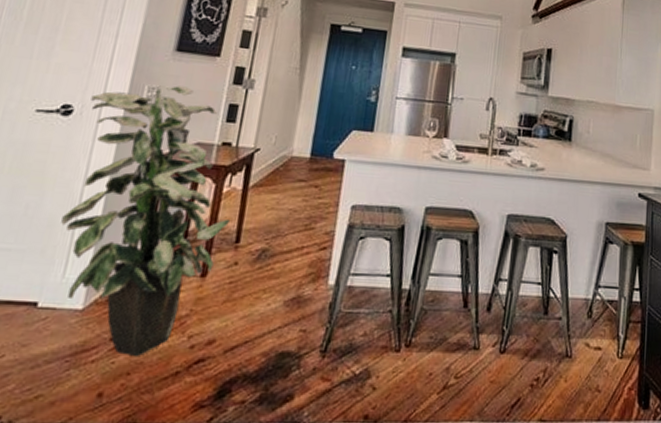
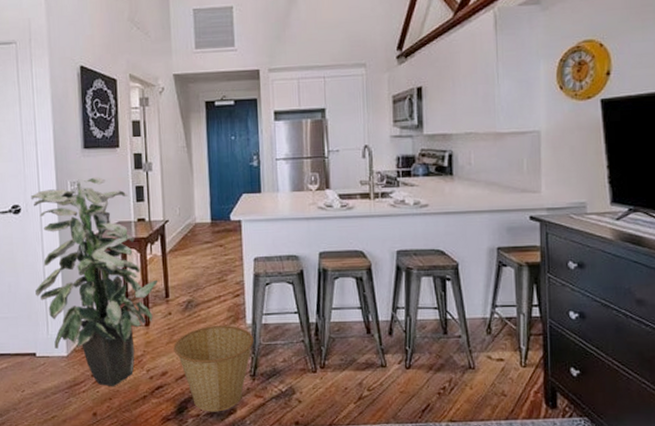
basket: none [230,283,333,398] -> present [173,326,253,412]

